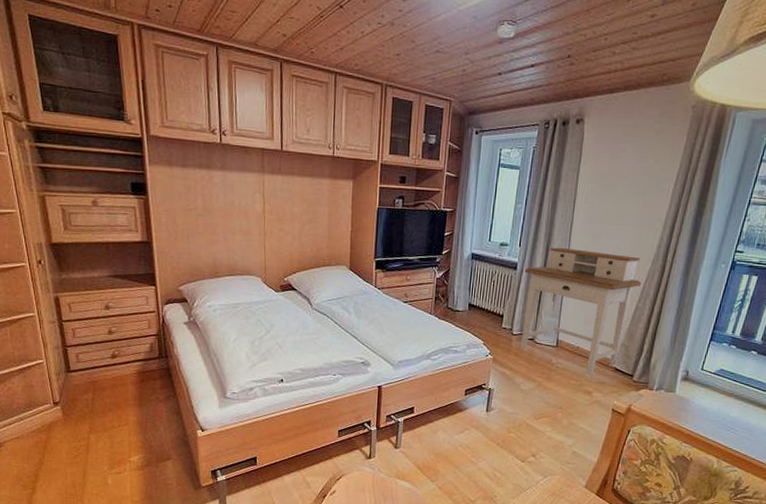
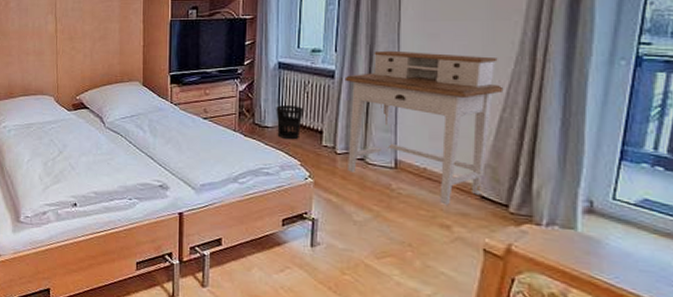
wastebasket: none [466,292,490,323] -> present [276,105,304,140]

